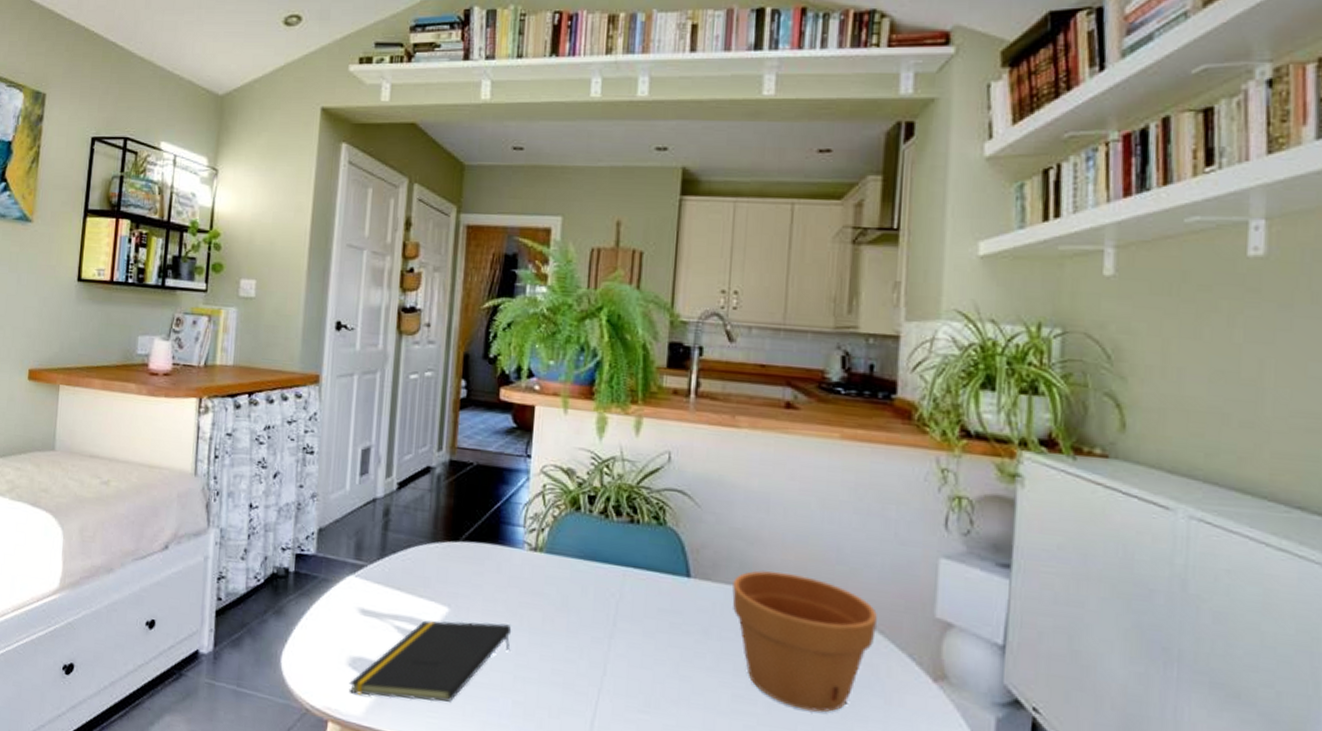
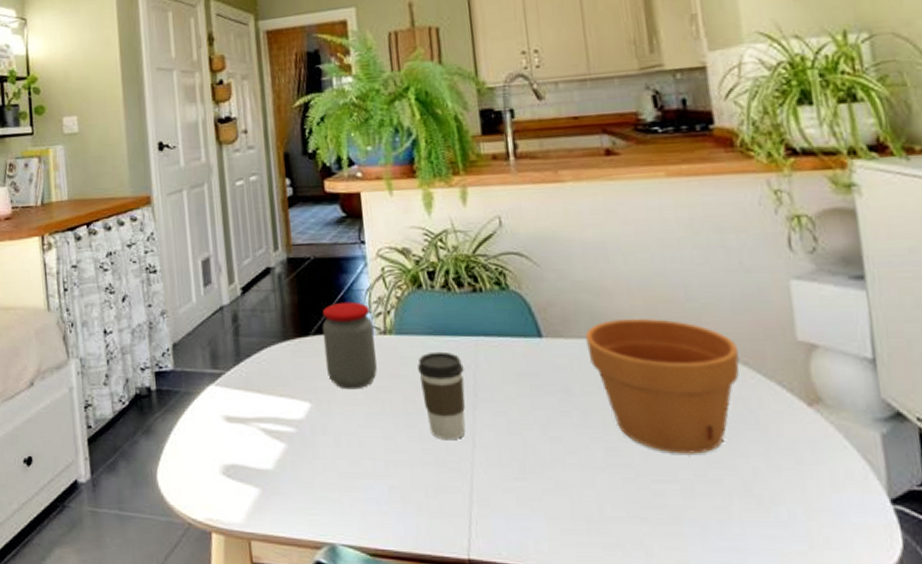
notepad: present [349,620,512,702] -> none [226,411,378,502]
jar: none [470,512,525,602] -> present [322,301,378,390]
coffee cup: none [562,575,608,665] -> present [418,351,466,441]

